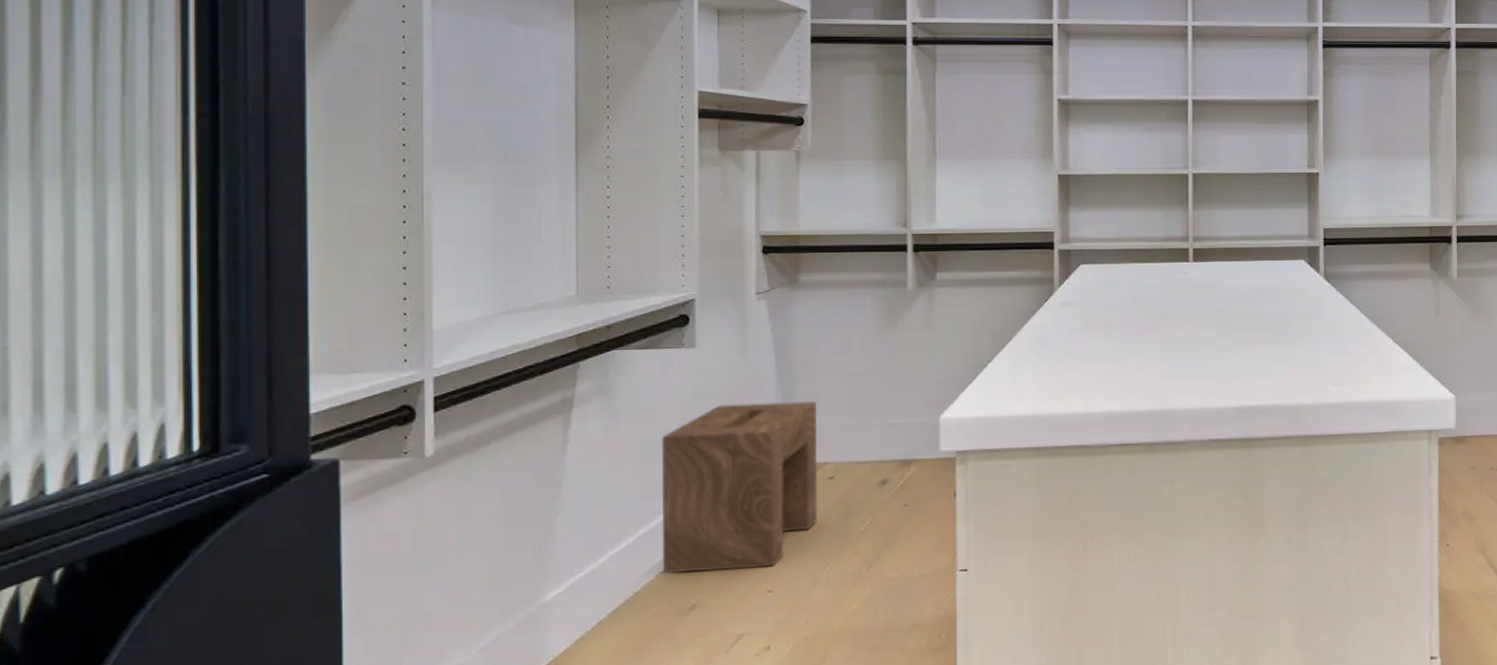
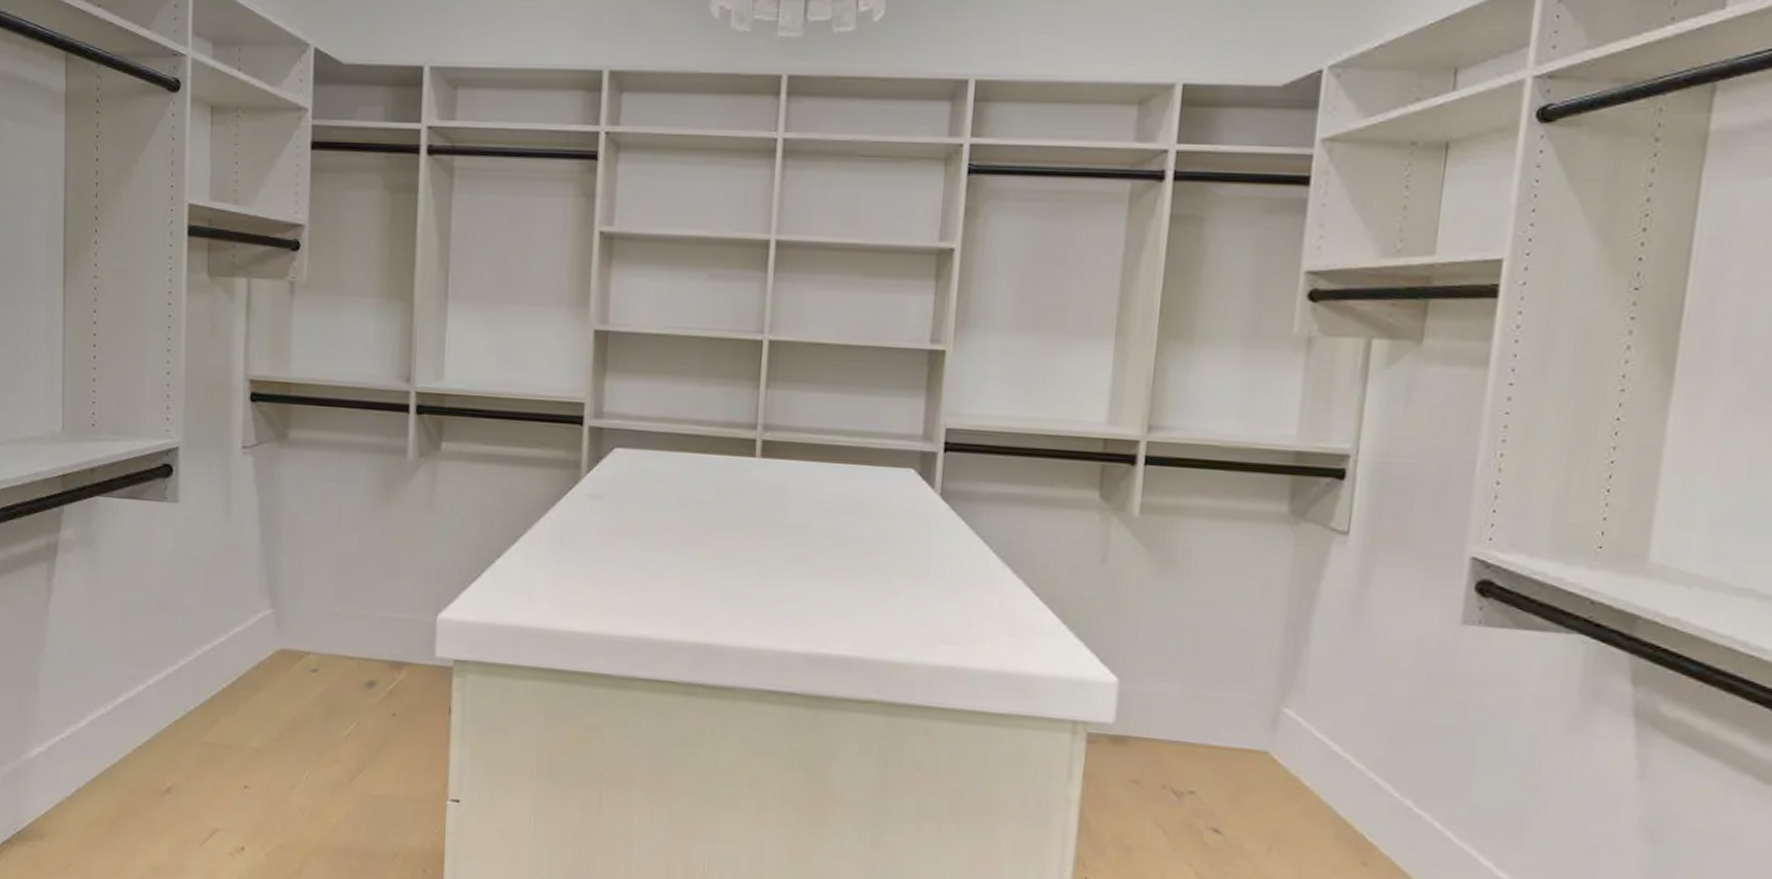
stool: present [662,401,819,573] -> none [139,571,302,761]

